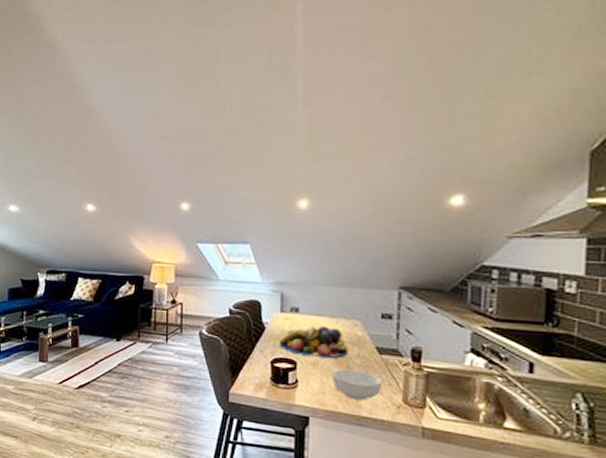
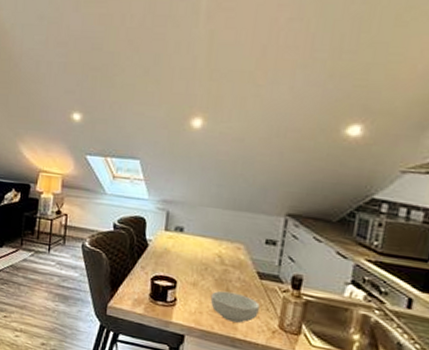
fruit bowl: present [279,325,349,359] -> none [160,246,230,280]

